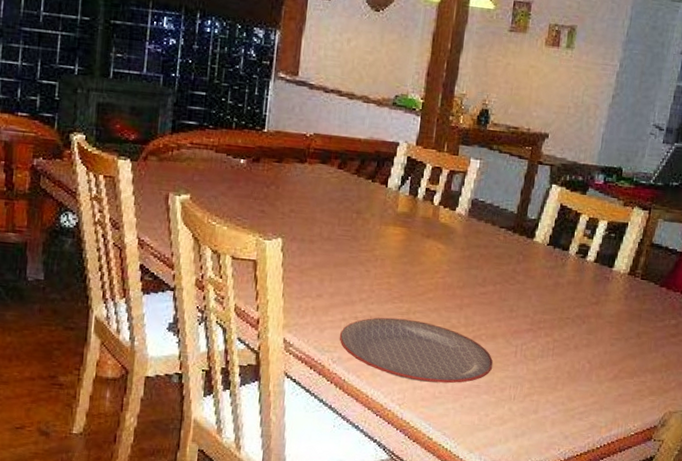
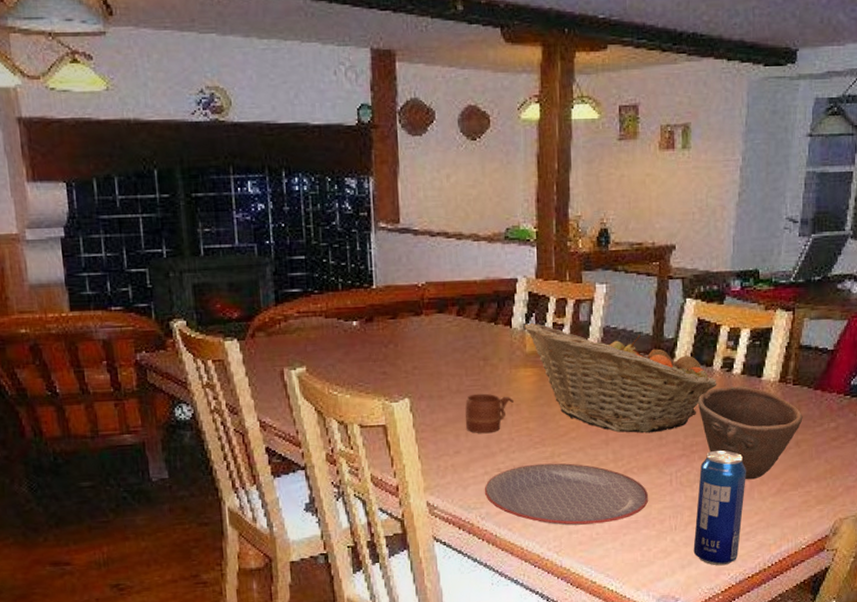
mug: none [331,243,379,283] -> present [465,393,513,434]
fruit basket: none [399,185,571,305] -> present [524,322,717,434]
beverage can: none [528,330,588,441] -> present [693,450,746,566]
bowl: none [550,271,647,363] -> present [697,386,803,480]

